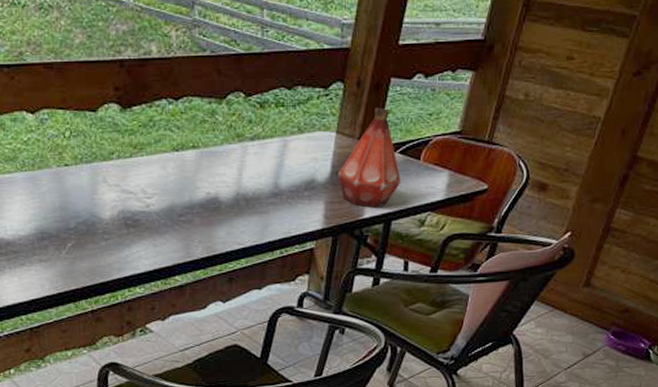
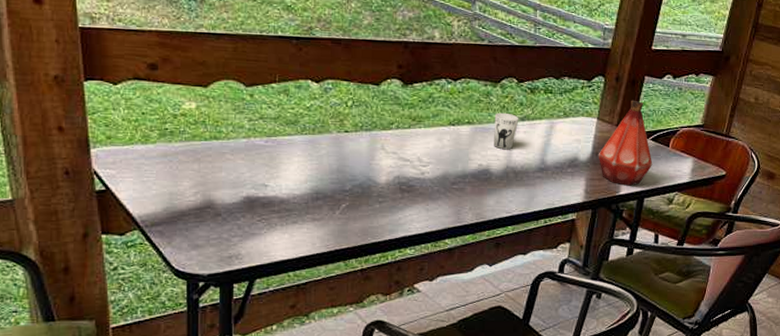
cup: none [221,132,248,175] -> present [494,112,519,150]

